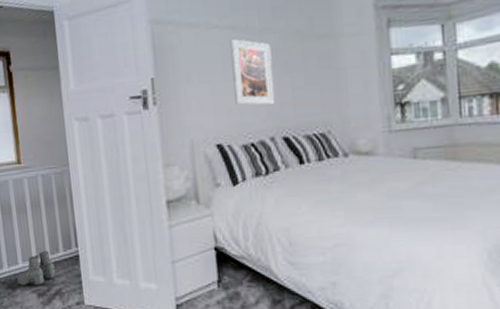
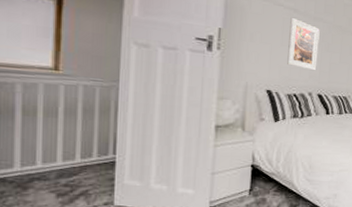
boots: present [16,251,56,286] -> none [30,154,83,186]

